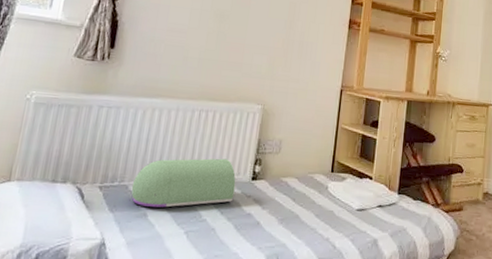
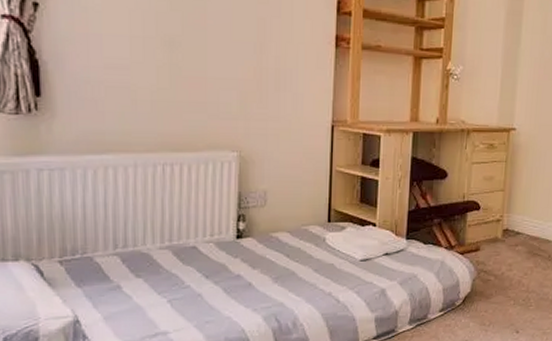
cushion: present [131,158,236,208] -> none [97,218,218,278]

